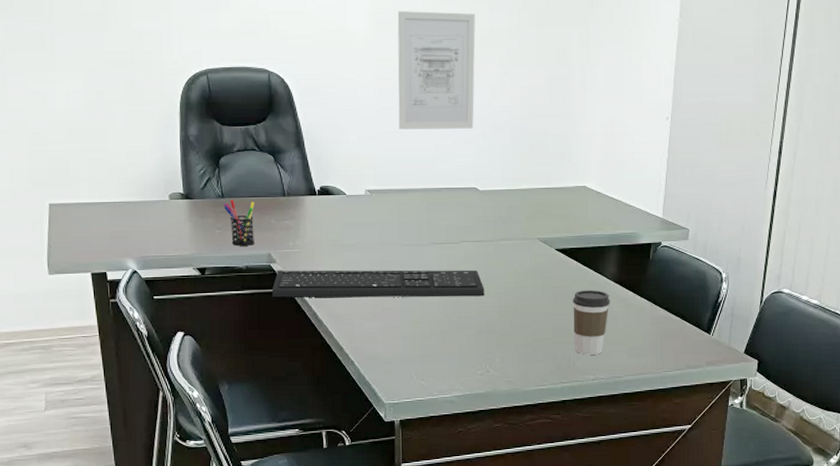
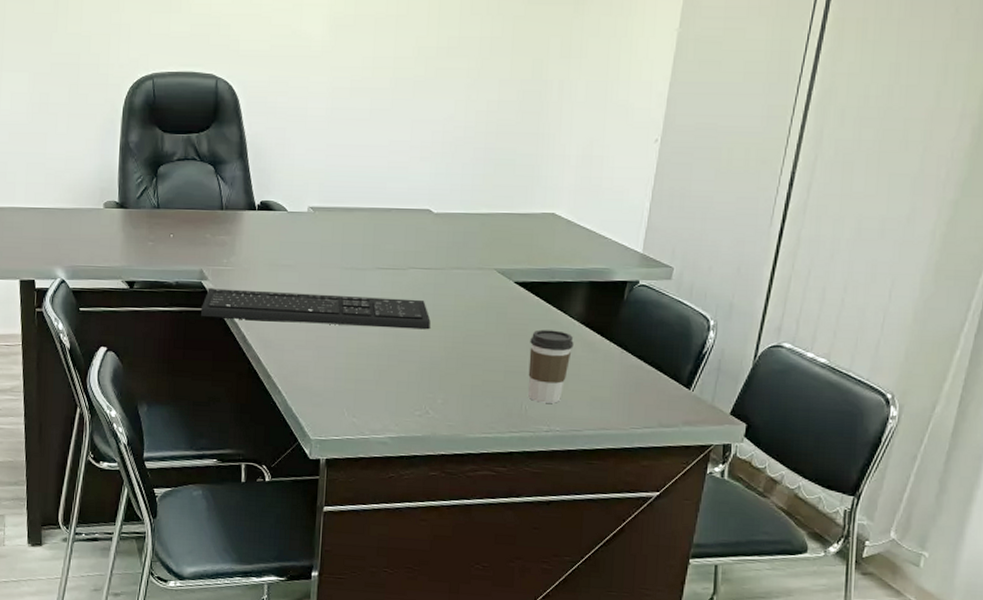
pen holder: present [223,199,255,246] -> none [158,210,190,260]
wall art: present [397,11,475,130] -> none [350,16,443,145]

